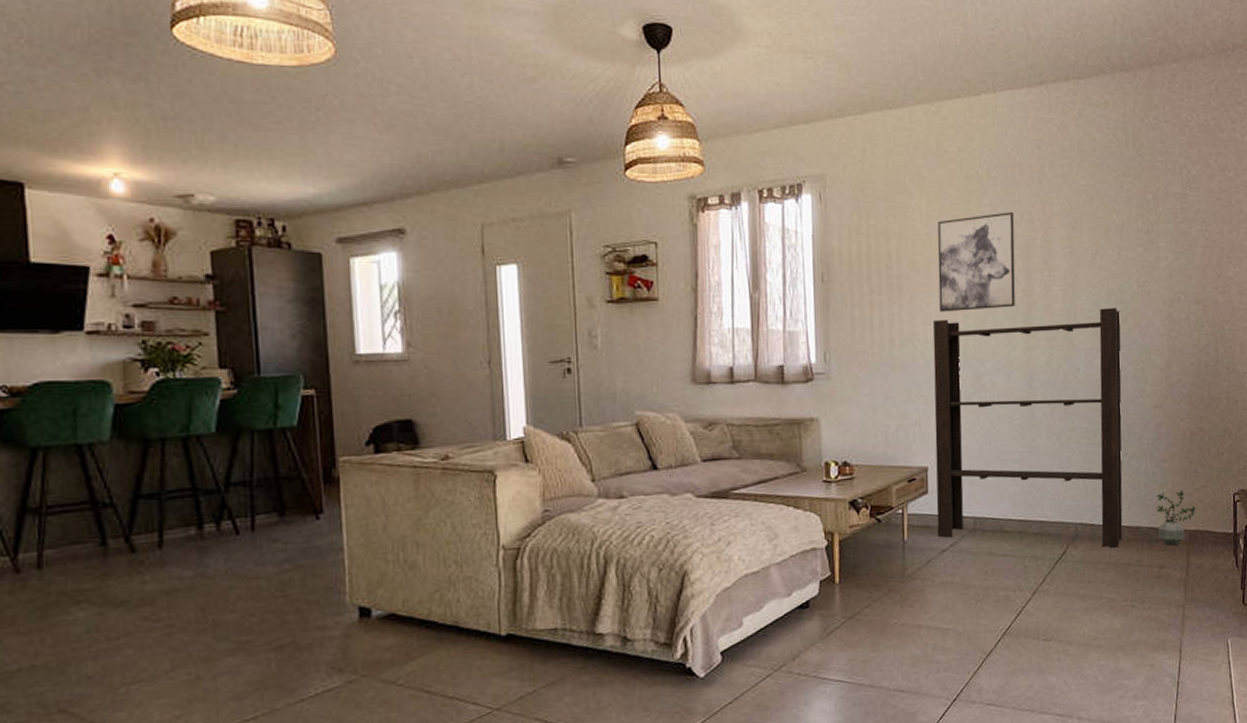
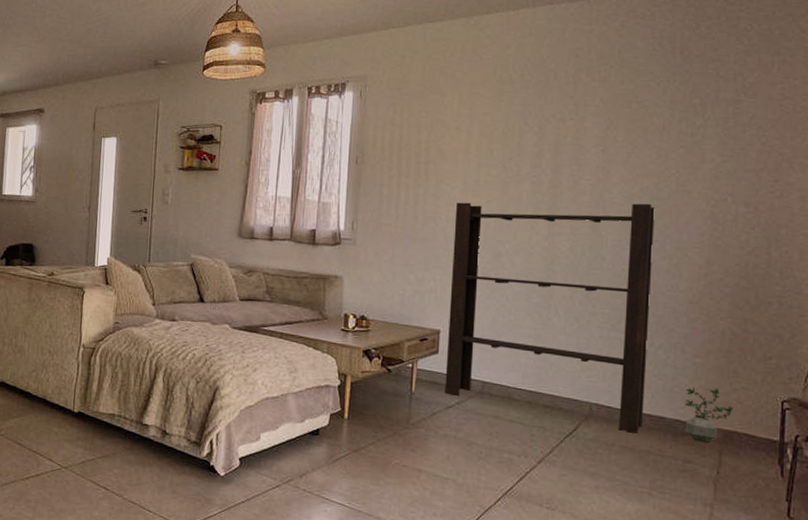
wall art: present [938,212,1016,312] -> none [463,111,546,197]

